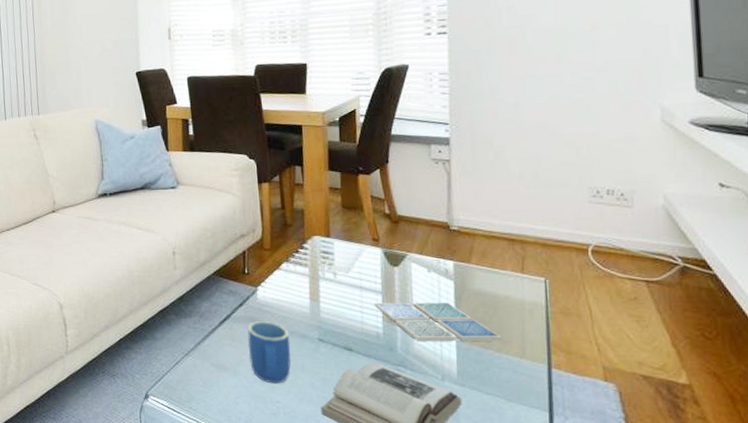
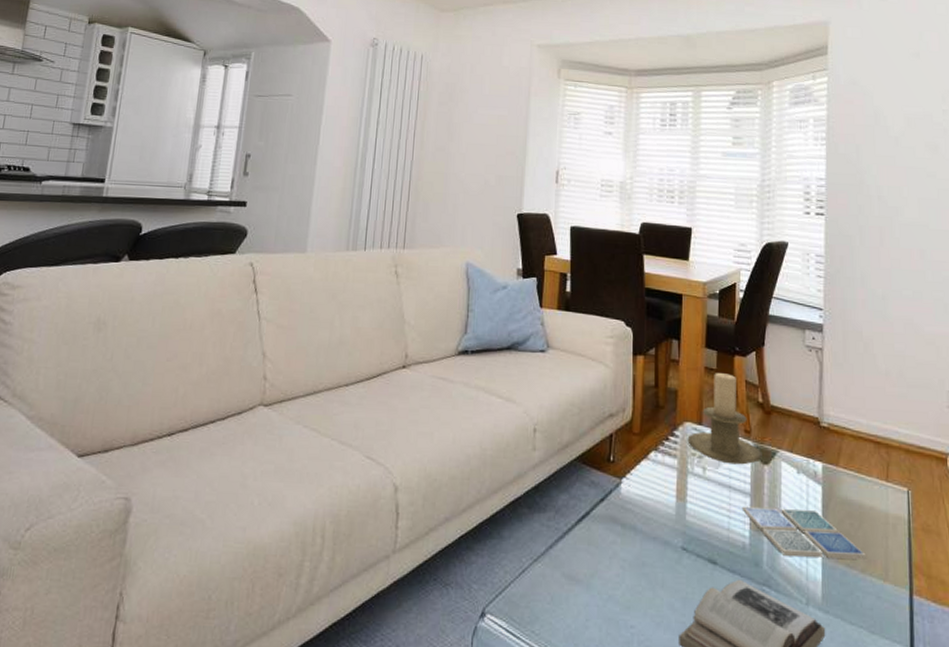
mug: present [247,321,292,384] -> none [605,522,652,603]
candle holder: none [317,191,392,269] -> present [687,373,762,465]

